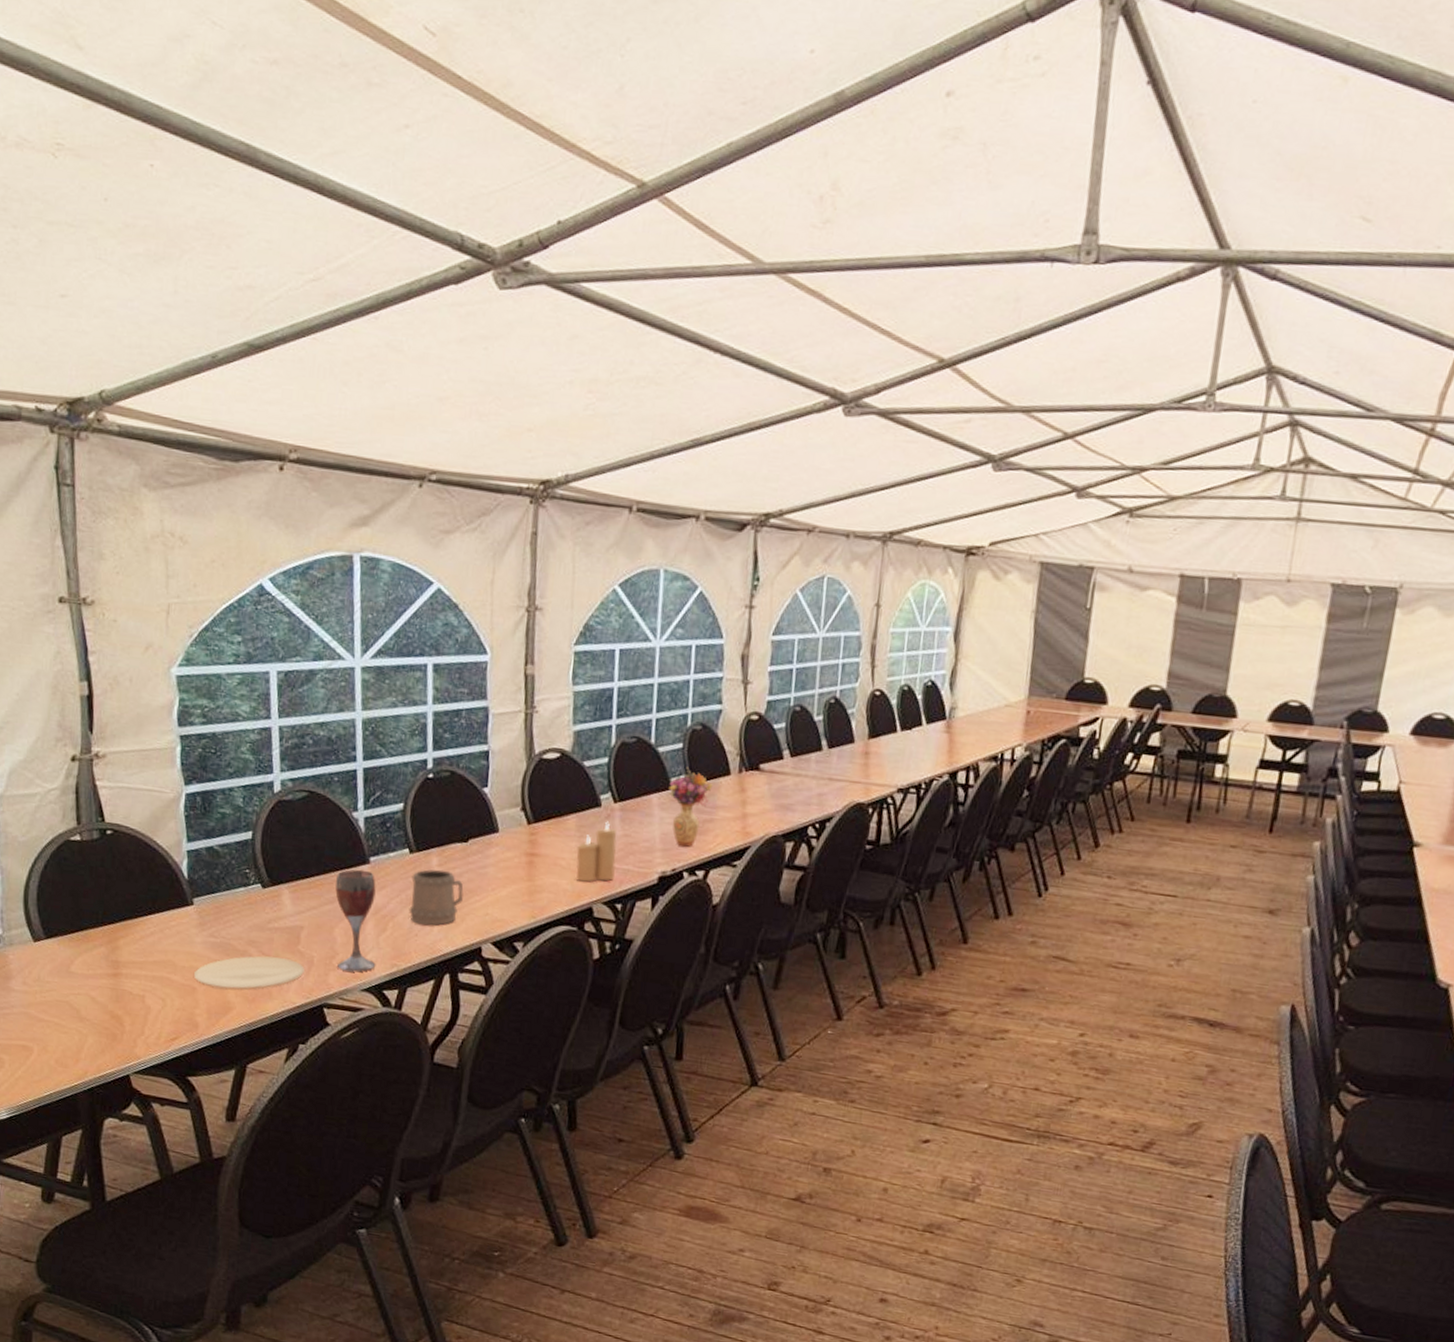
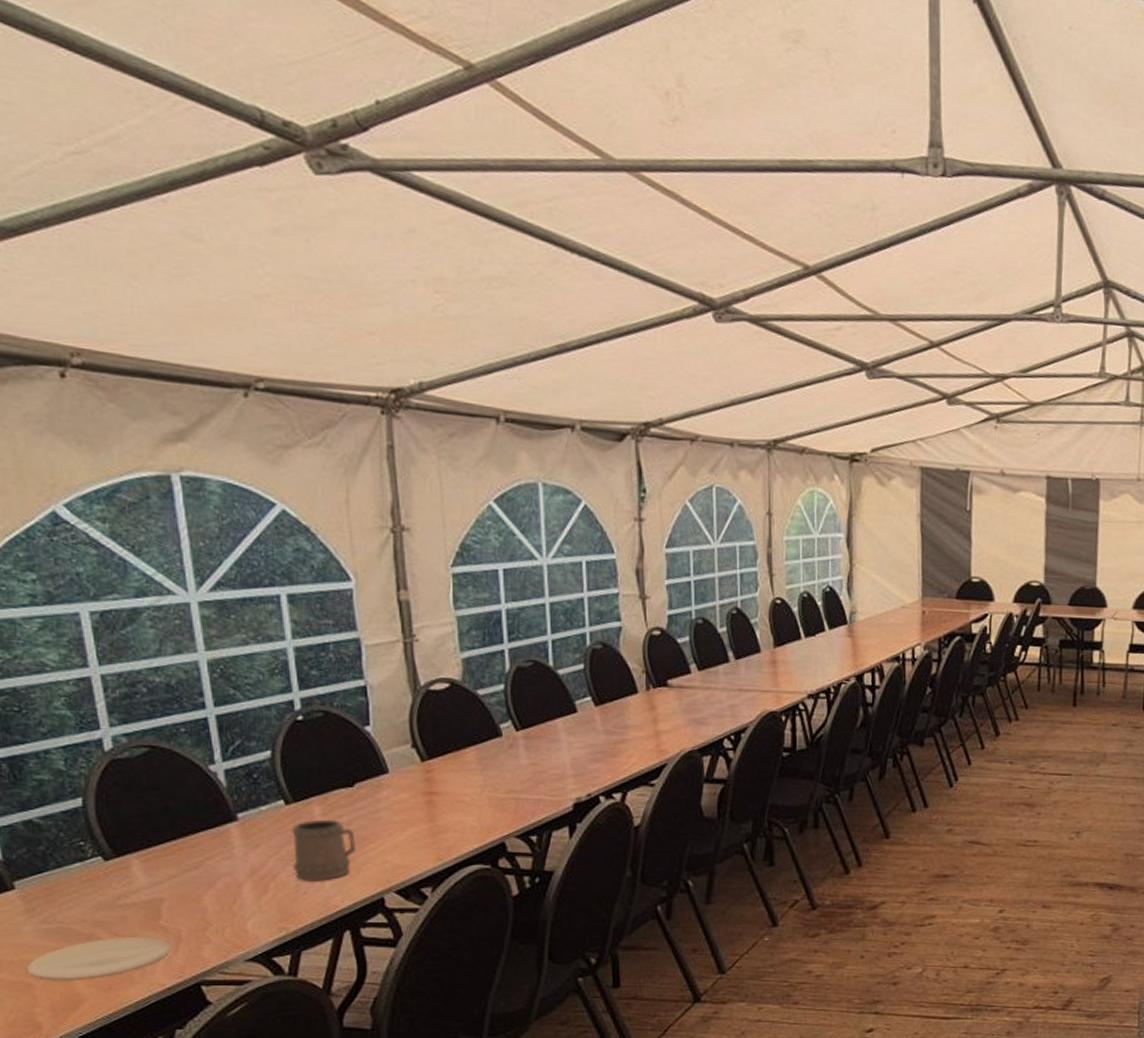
cup: present [335,869,376,973] -> none [198,828,260,942]
candle: present [576,821,618,882] -> none [480,751,527,817]
flower arrangement: present [668,768,713,847] -> none [574,689,621,770]

